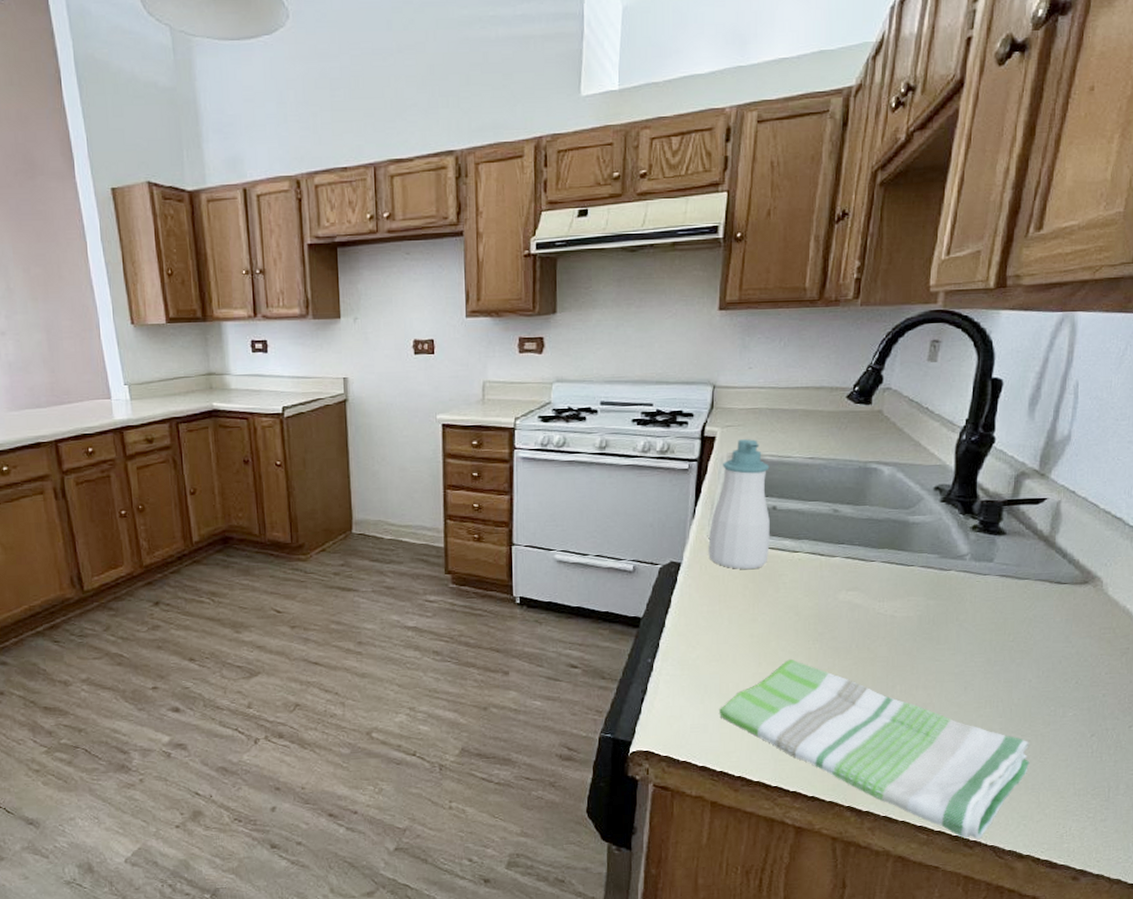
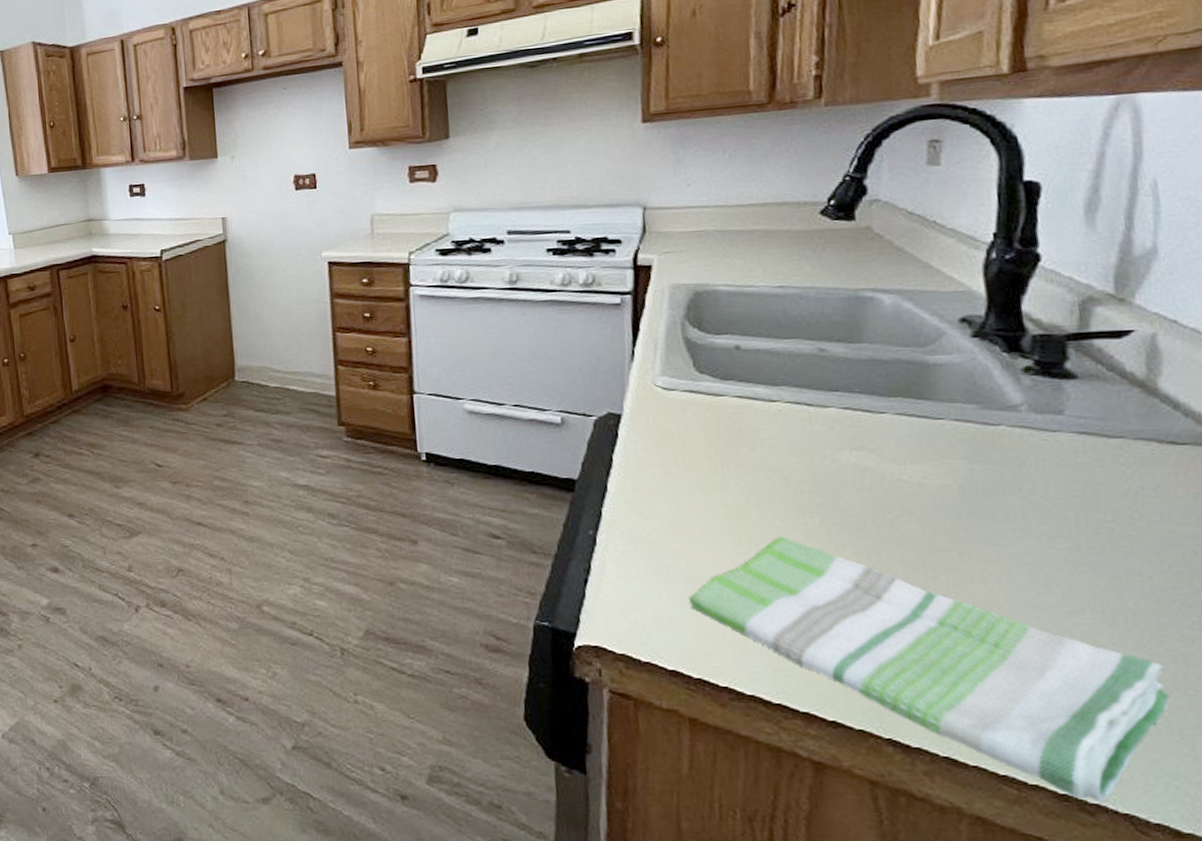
soap bottle: present [708,439,770,569] -> none [654,266,736,422]

